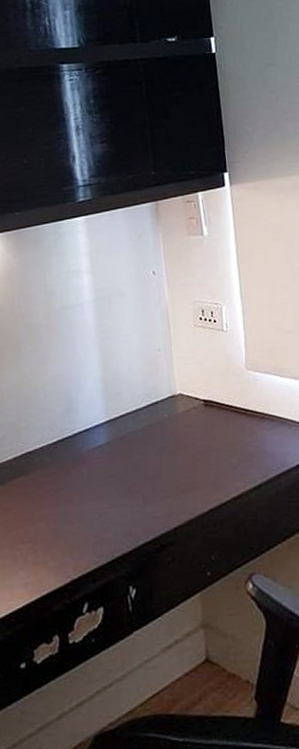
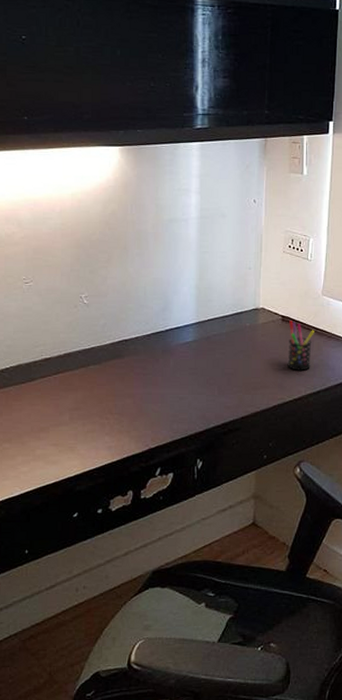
pen holder: none [213,404,246,463] -> present [287,321,314,371]

